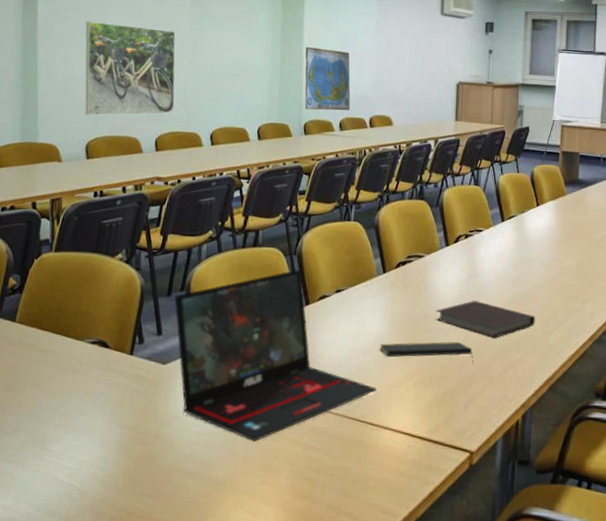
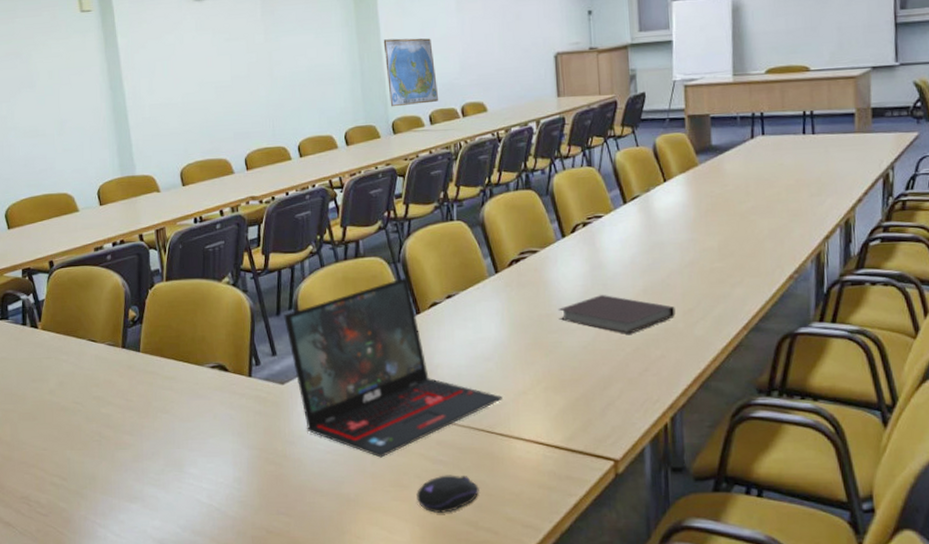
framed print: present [85,20,176,116] -> none [164,44,260,142]
computer mouse: none [284,460,345,498] -> present [416,475,479,513]
notepad: present [380,342,473,365] -> none [501,342,607,366]

